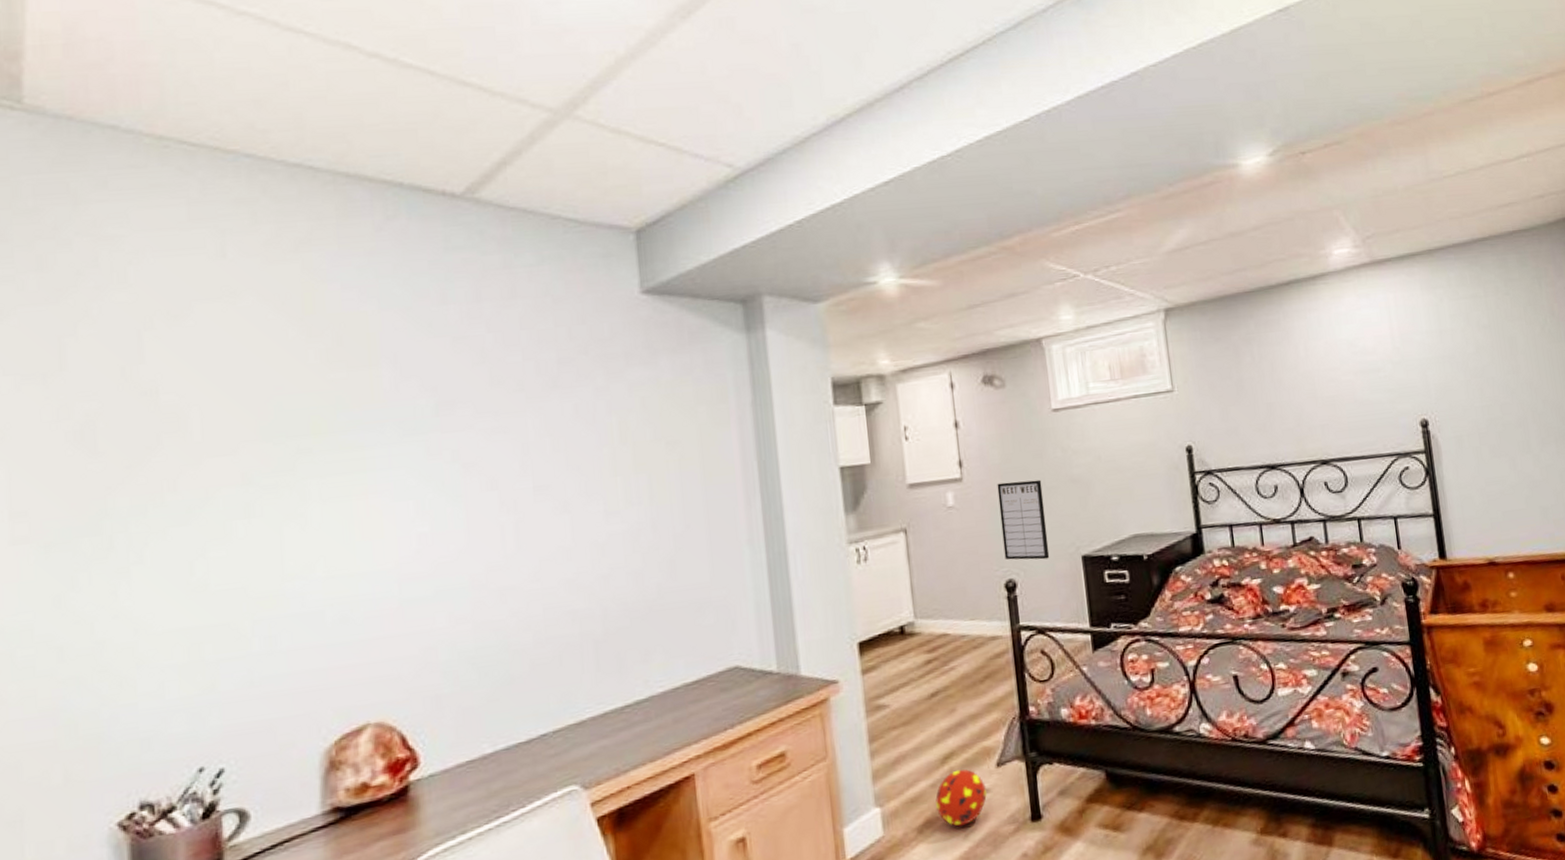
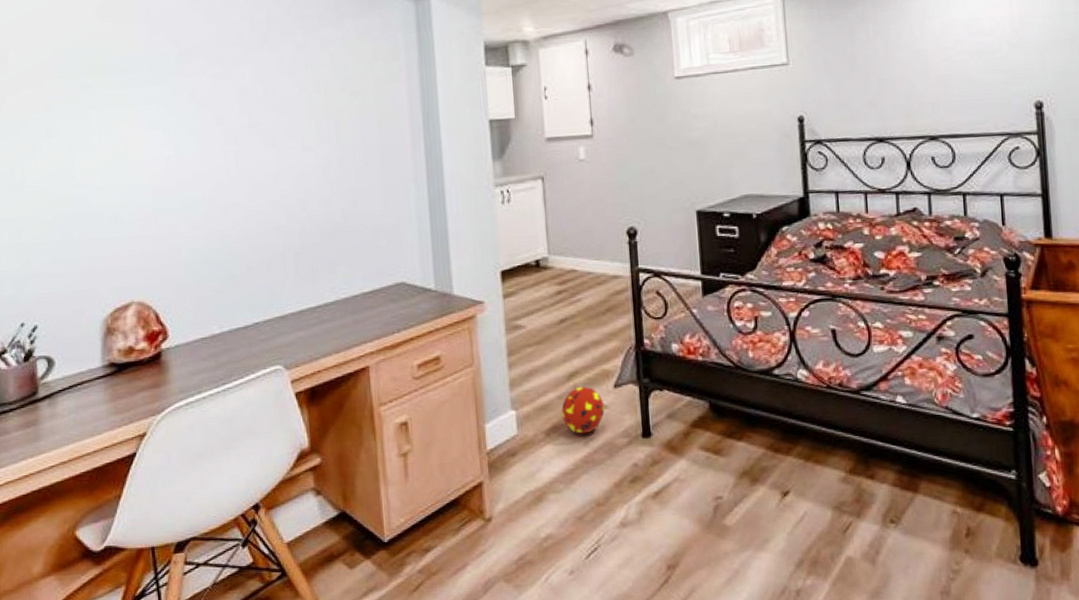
writing board: present [997,479,1050,560] -> none [623,140,668,212]

